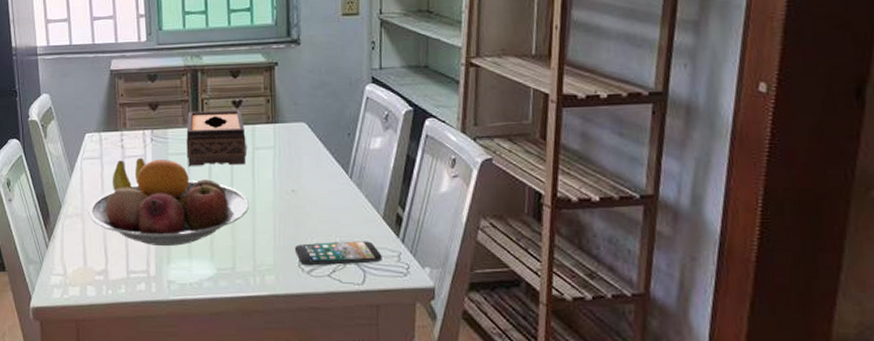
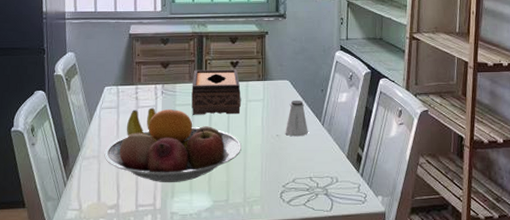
smartphone: present [294,241,382,266] -> none [277,176,346,197]
saltshaker: none [302,146,332,193] -> present [285,100,308,137]

